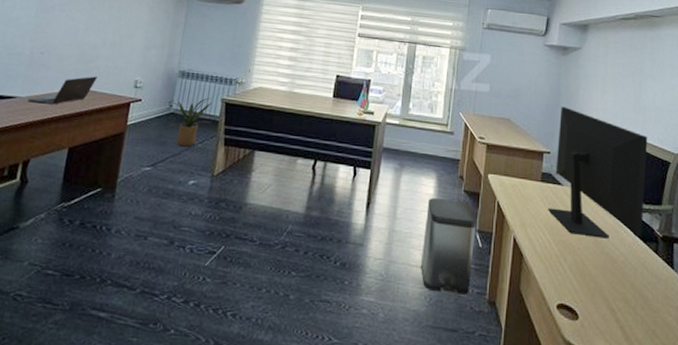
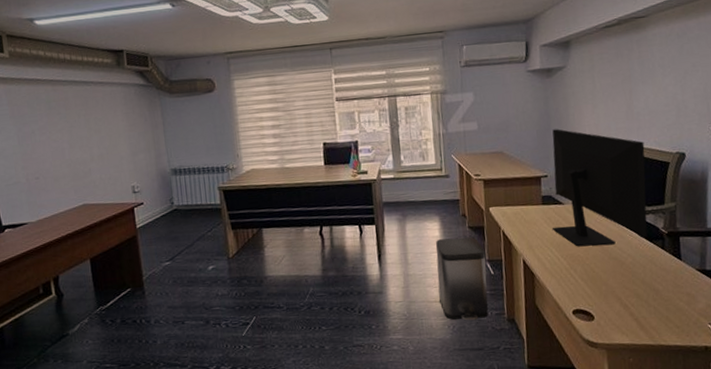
laptop: present [27,76,98,105] -> none [38,190,97,225]
house plant: present [169,97,212,147] -> none [172,188,215,238]

